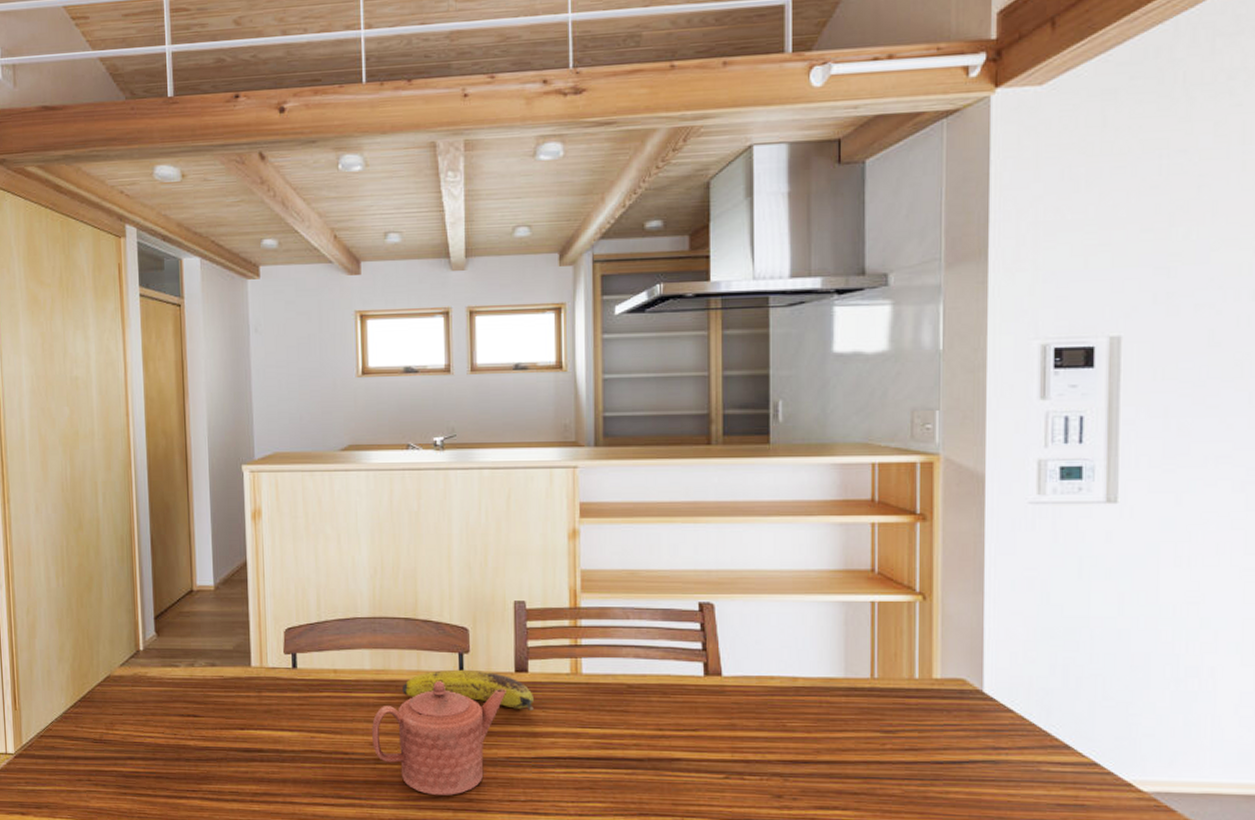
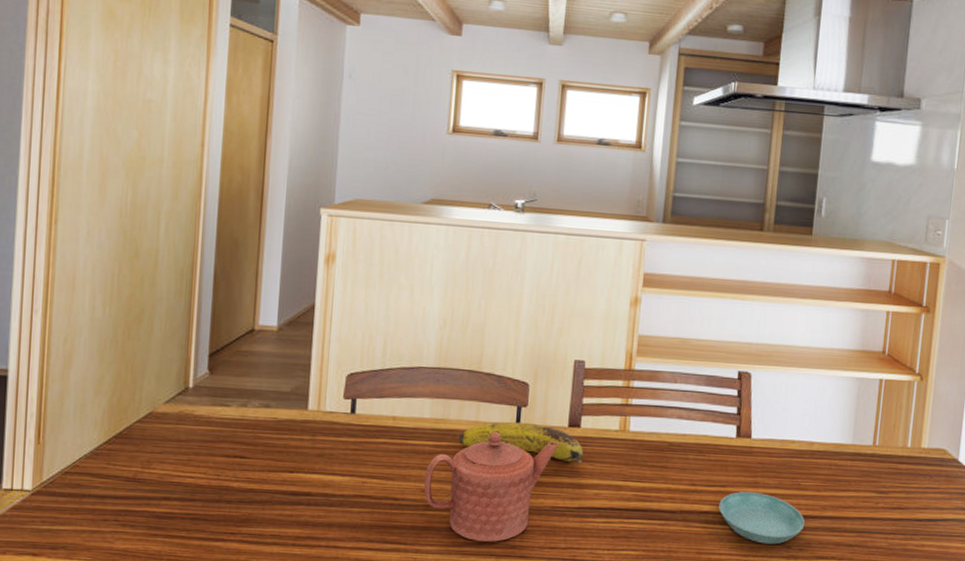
saucer: none [692,736,797,794] -> present [719,492,805,545]

